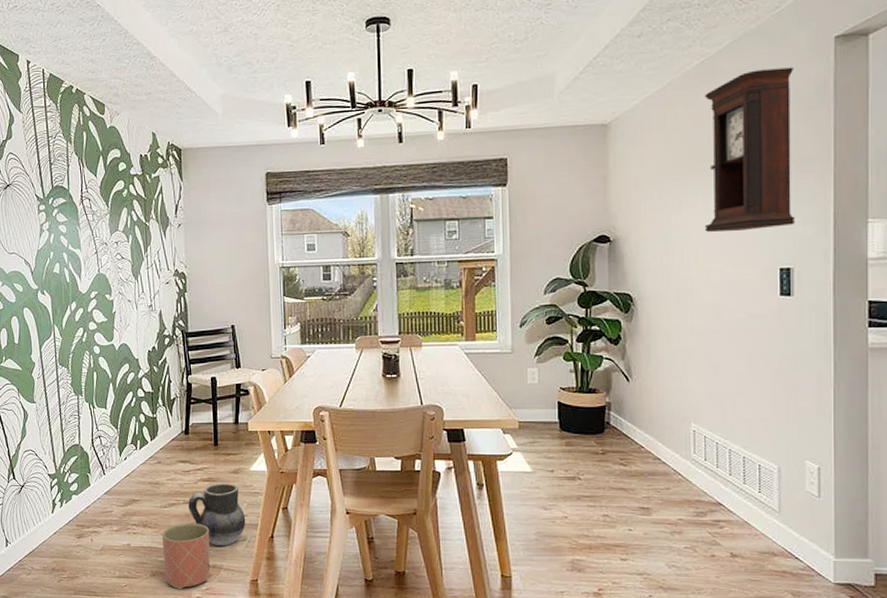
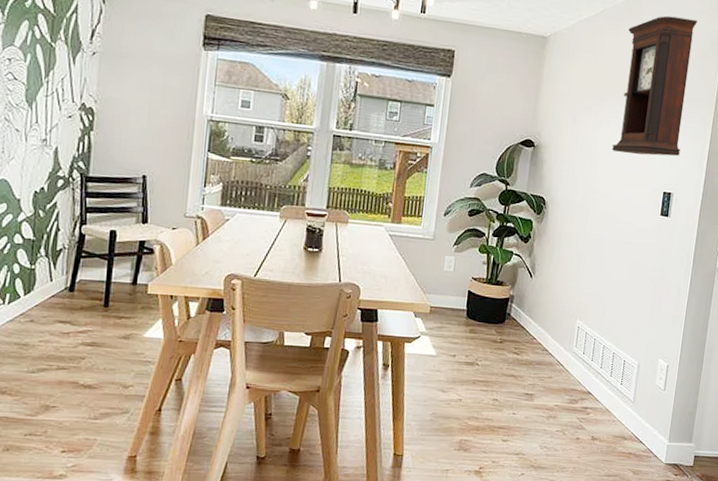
planter: present [161,523,211,590] -> none [22,391,86,467]
ceramic jug: present [188,483,246,546] -> none [62,348,132,419]

